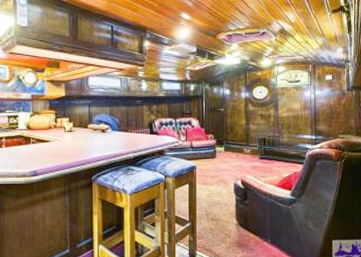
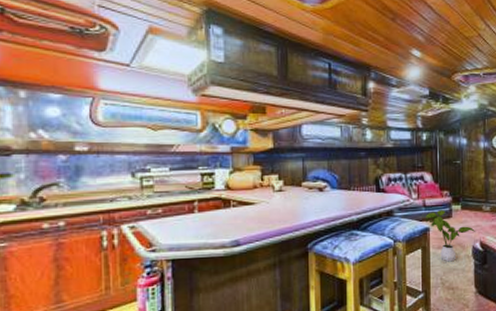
house plant: none [192,151,238,197] -> present [424,210,476,262]

